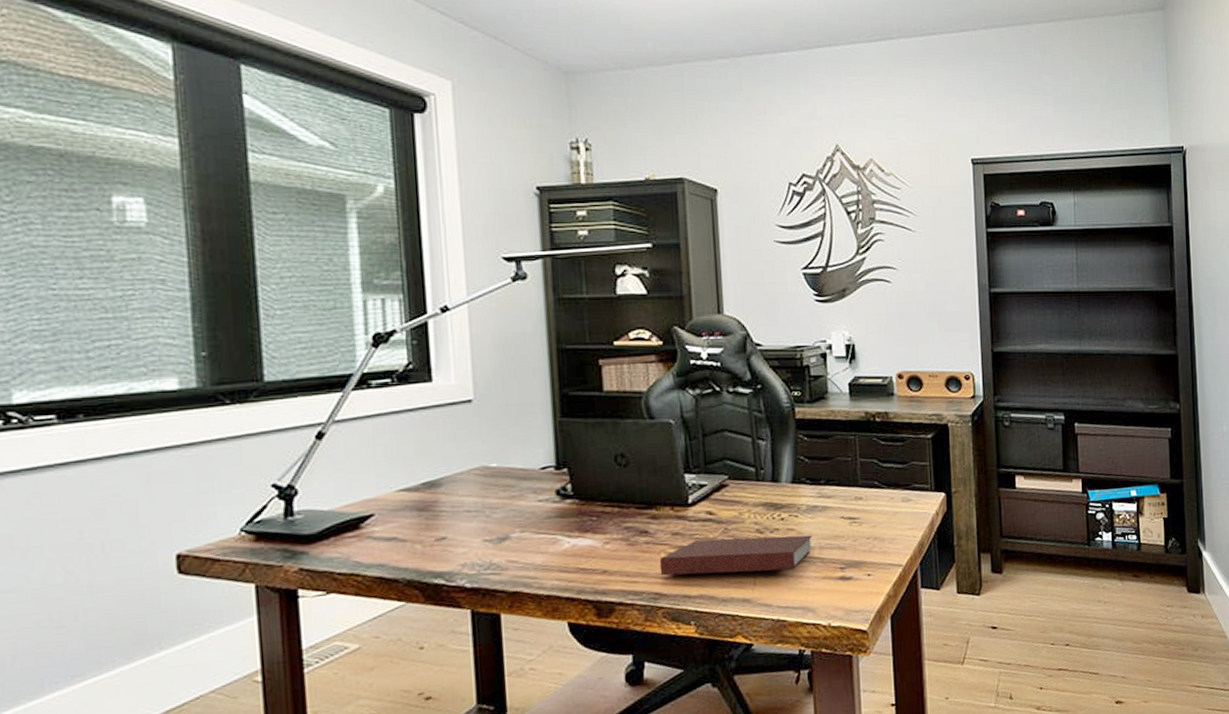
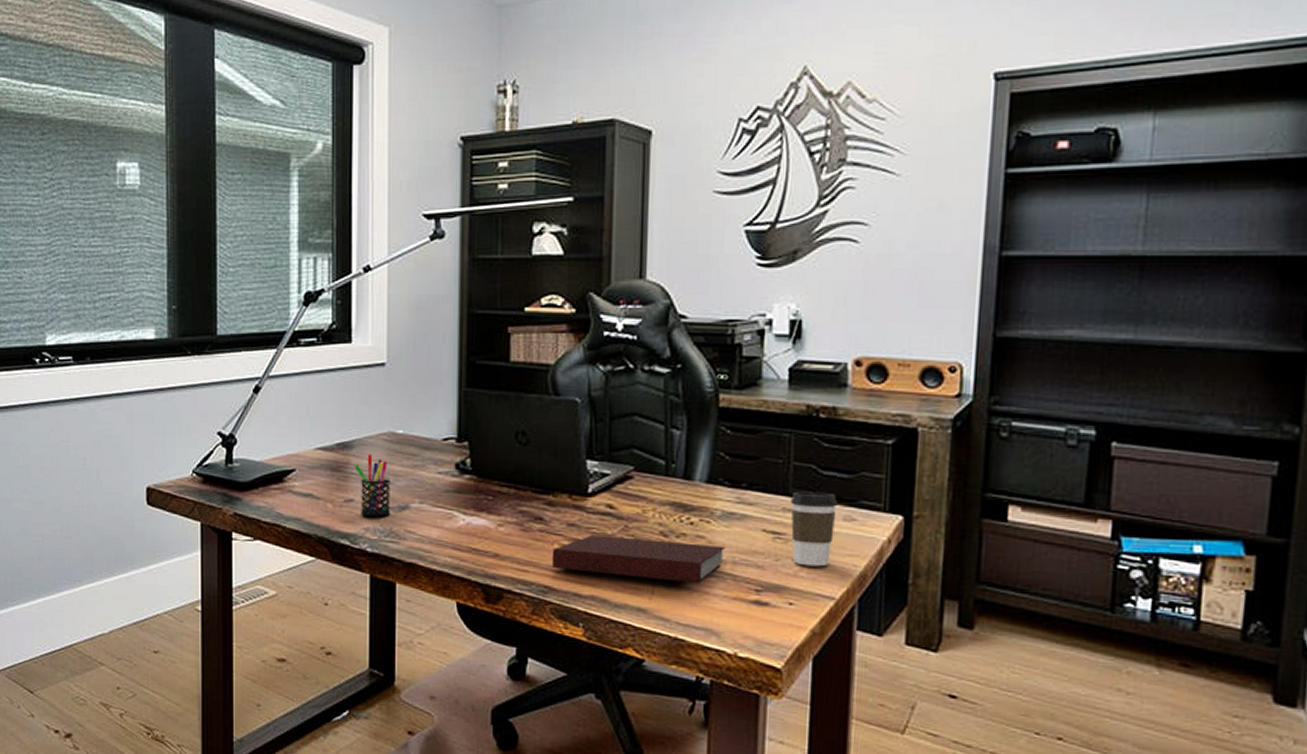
pen holder: none [444,490,489,552] -> present [354,454,390,517]
coffee cup: none [861,480,897,542] -> present [791,491,837,567]

